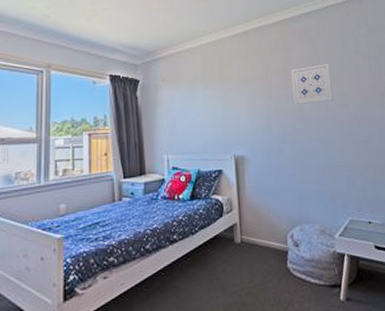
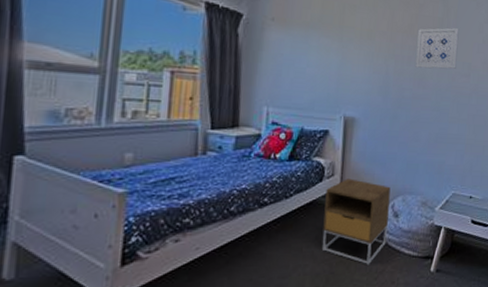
nightstand: none [227,212,291,296] -> present [321,178,391,265]

